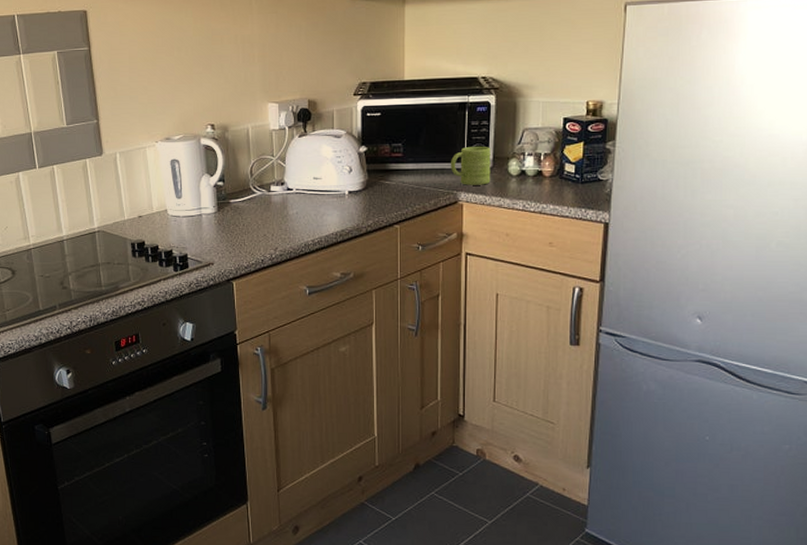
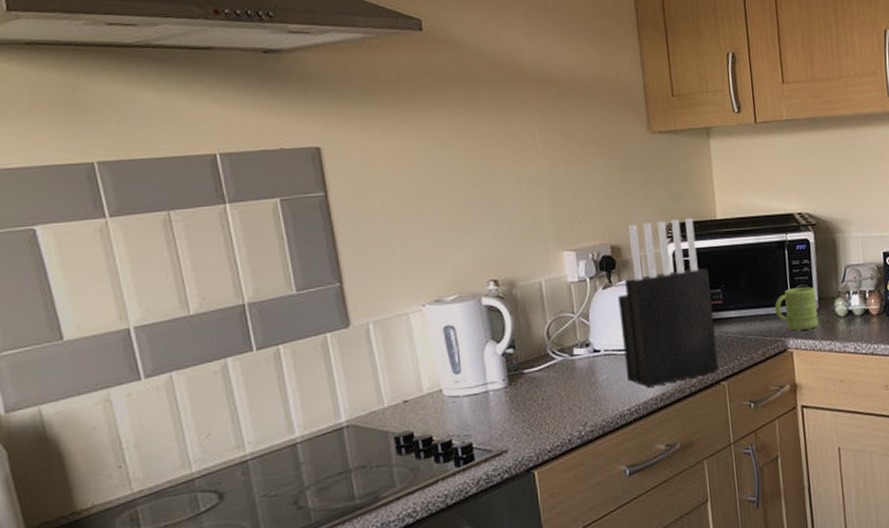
knife block: none [311,77,393,224] -> present [618,217,719,387]

